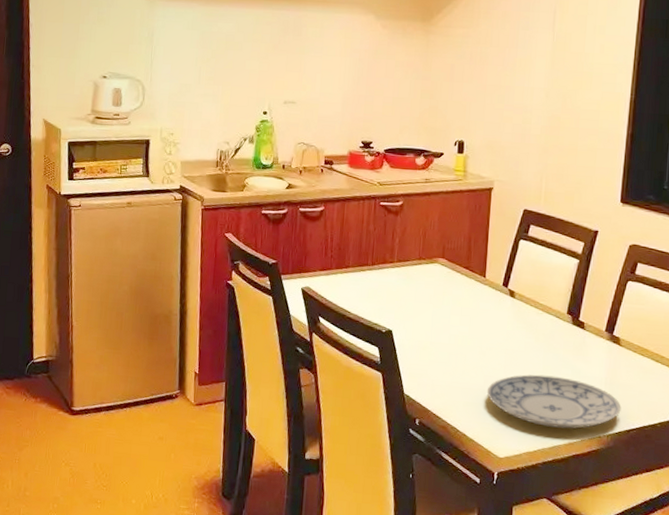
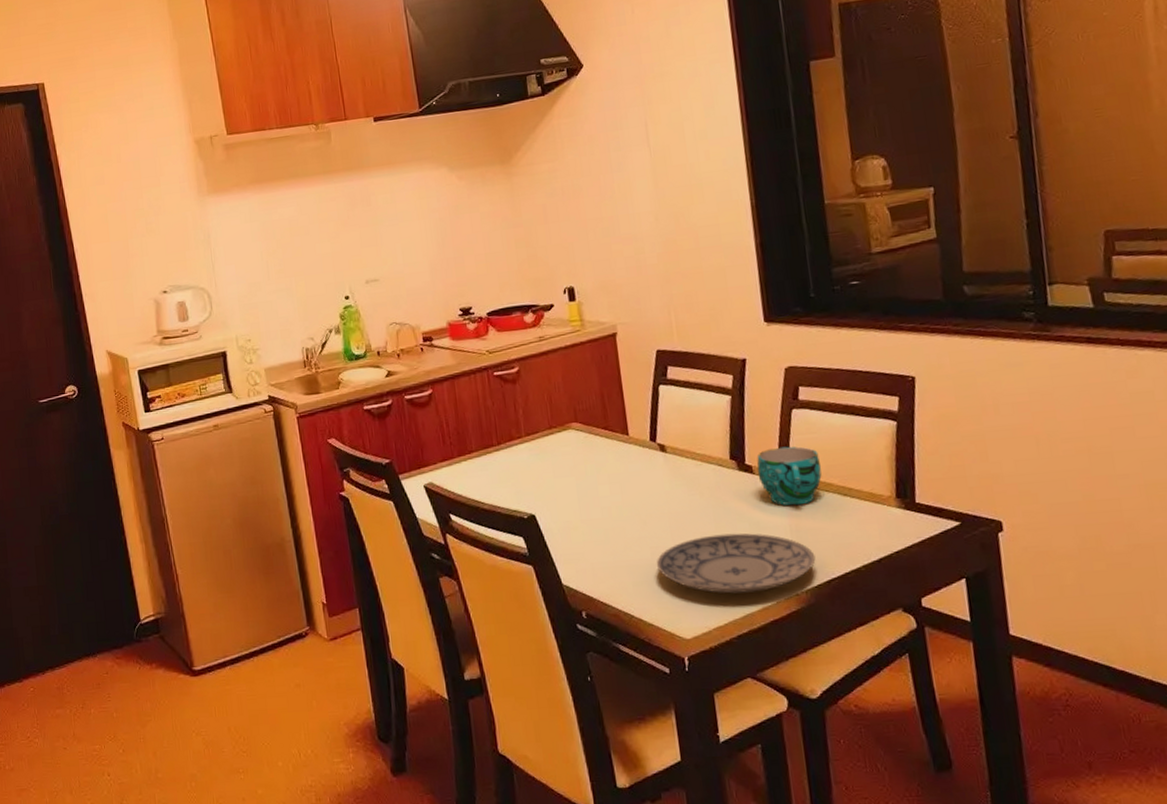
cup: none [587,310,643,363] -> present [756,446,822,506]

